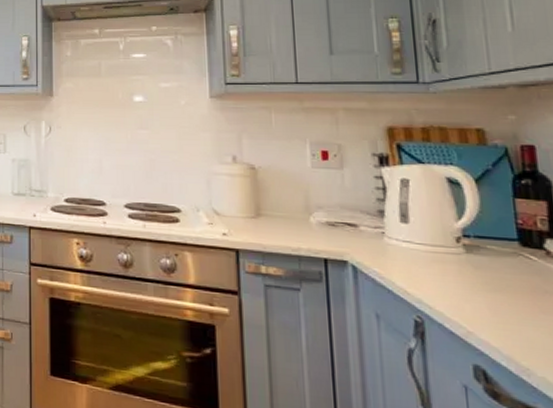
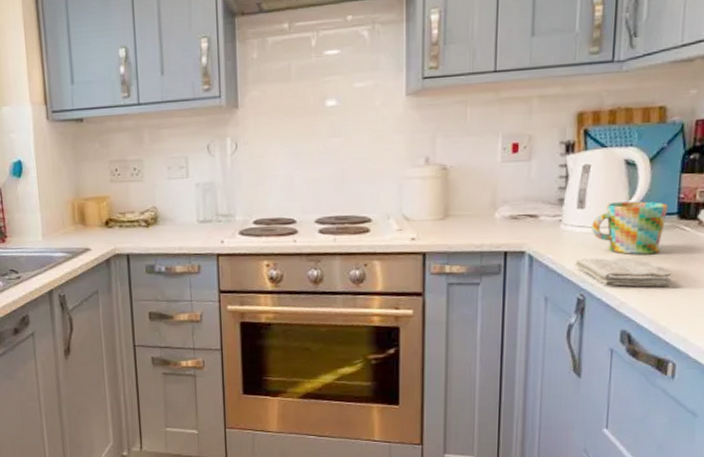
washcloth: none [406,275,528,320] -> present [575,257,673,287]
mug: none [419,220,506,282] -> present [591,201,668,255]

